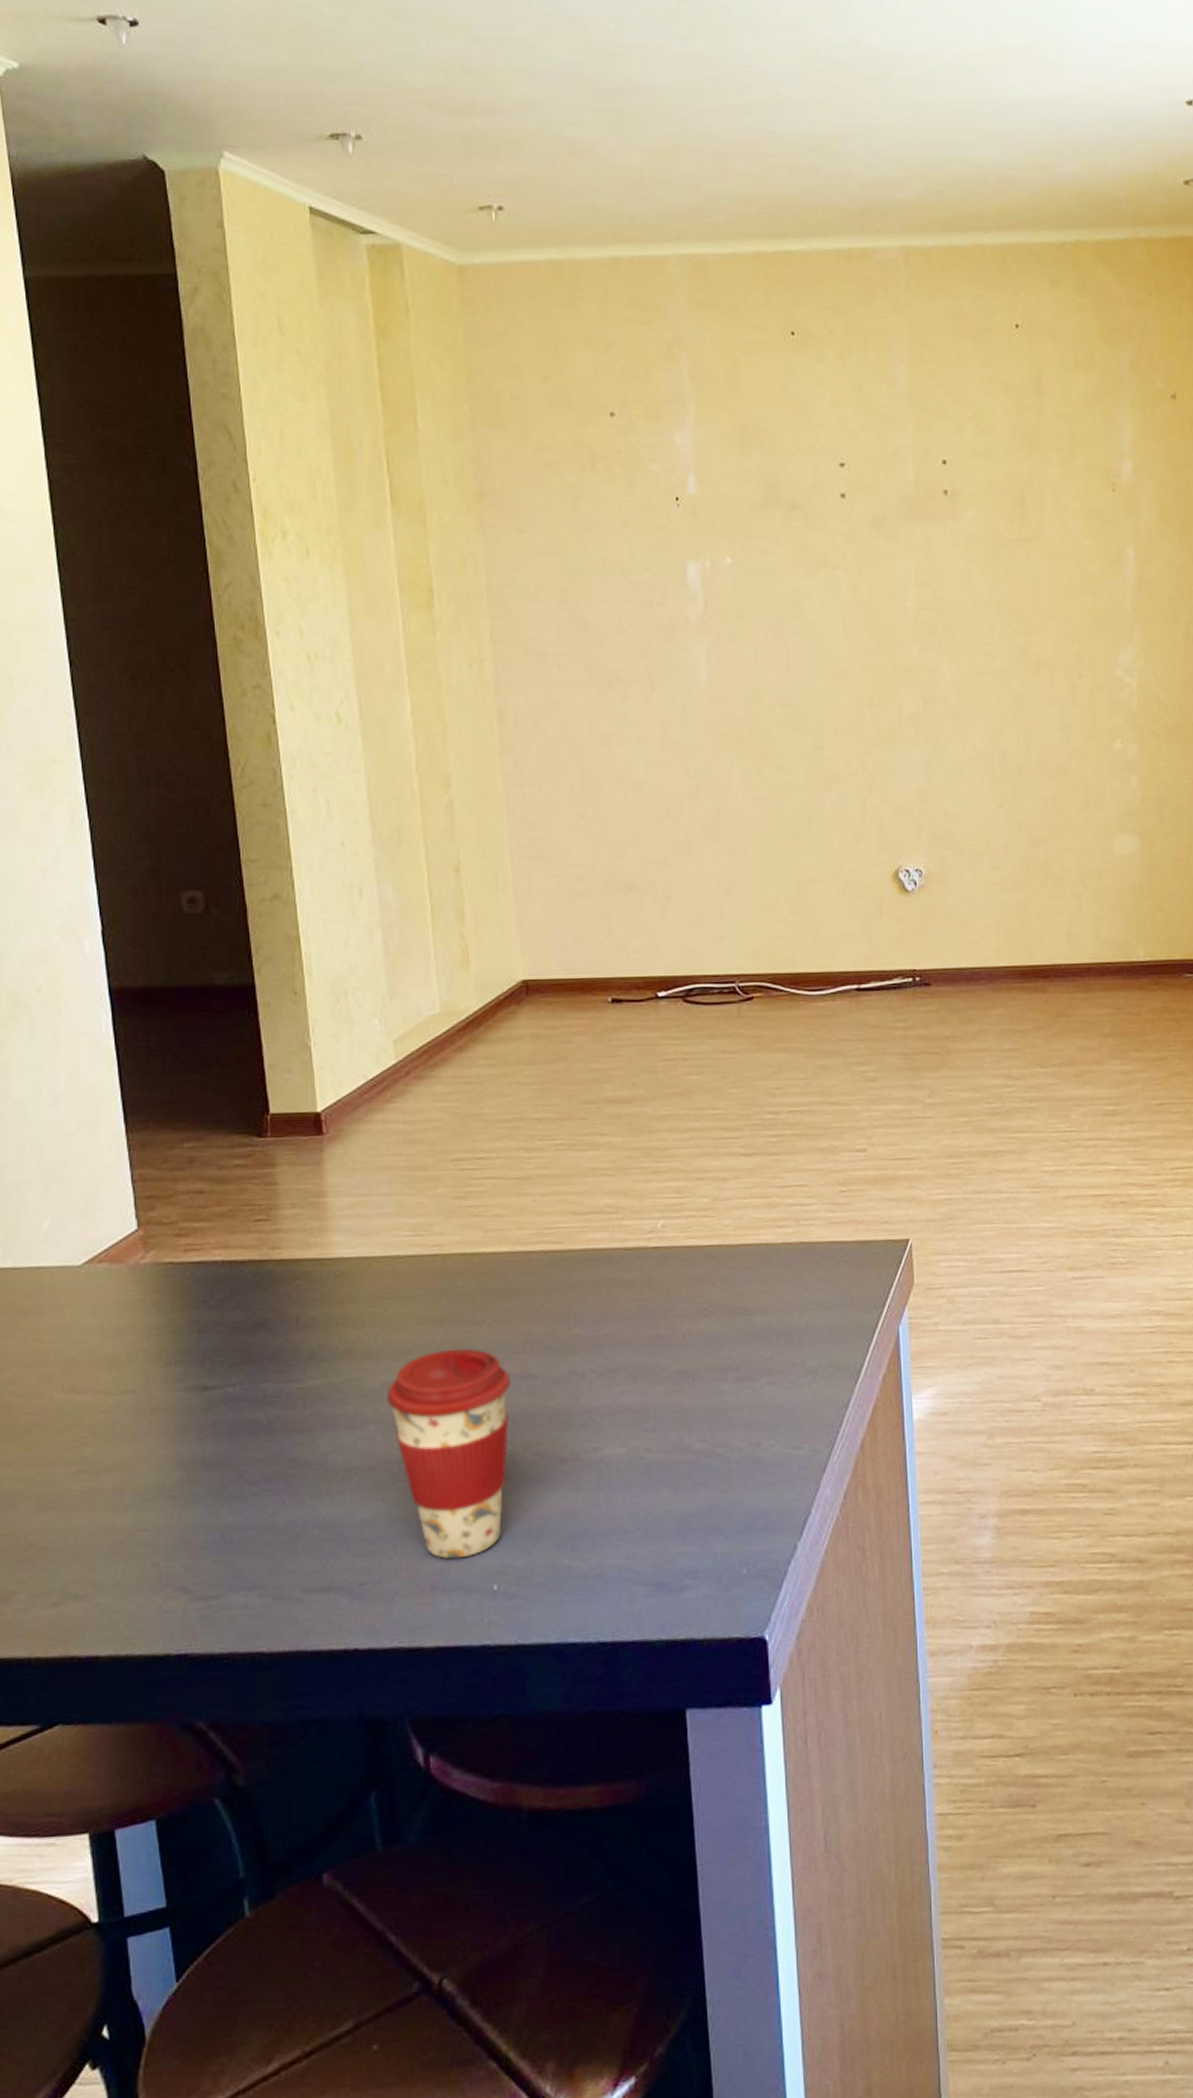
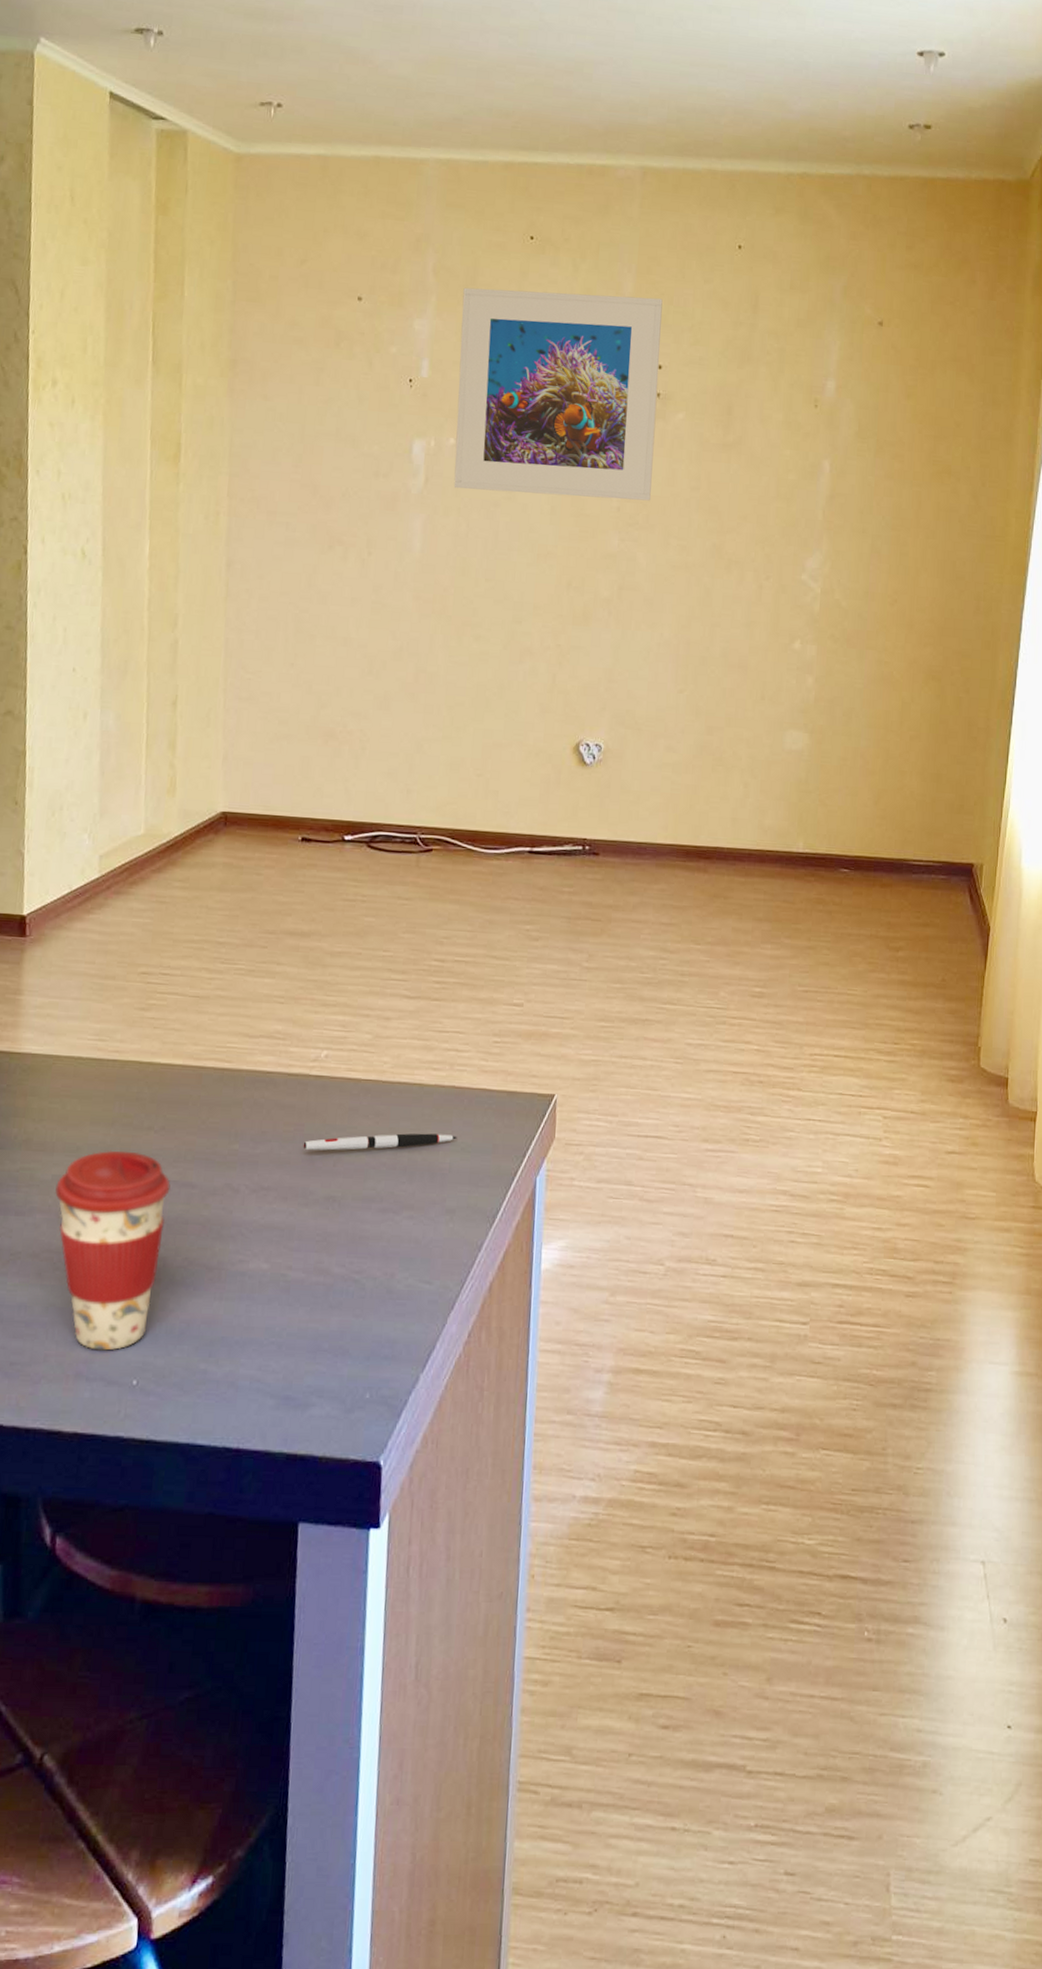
pen: none [648,1292,812,1325] -> present [303,1133,458,1151]
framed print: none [724,388,948,611] -> present [453,287,663,501]

